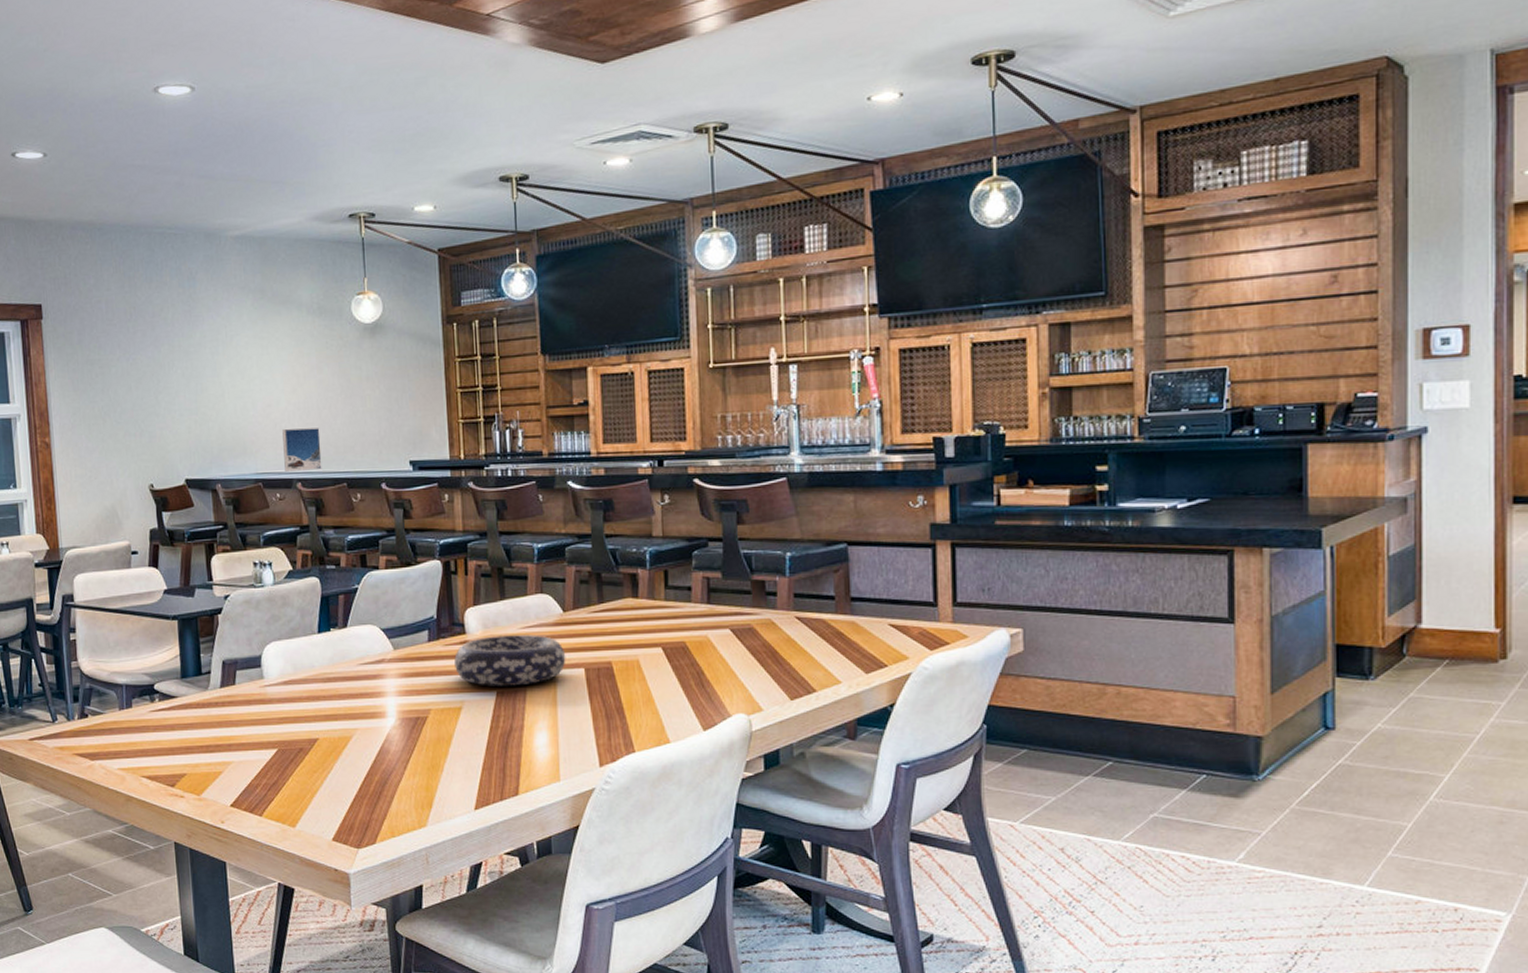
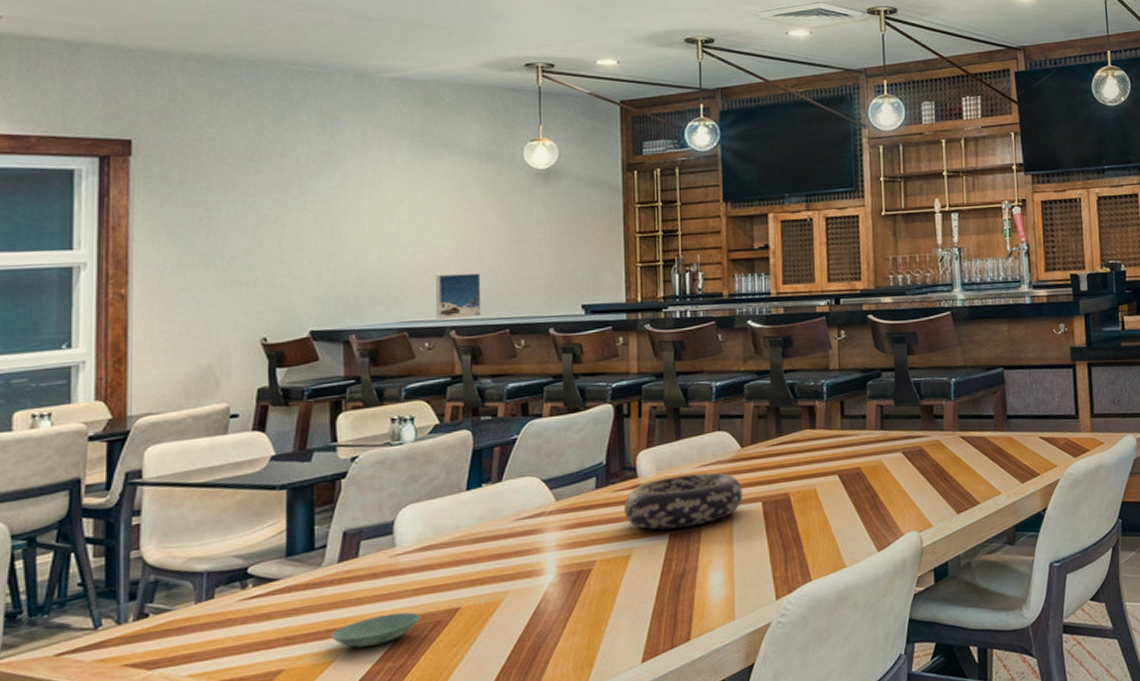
saucer: none [218,736,287,763] -> present [329,612,421,648]

